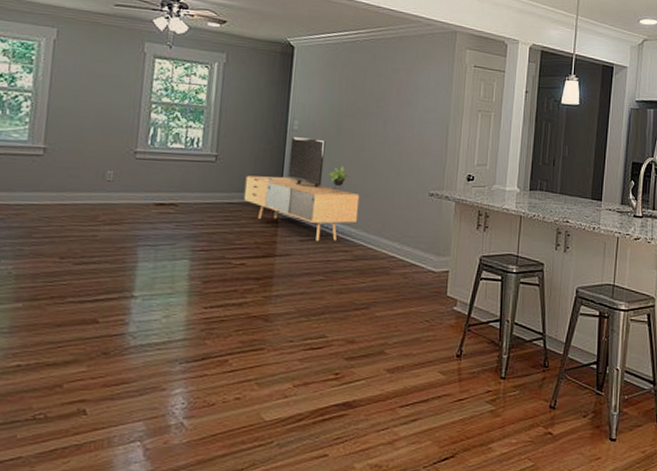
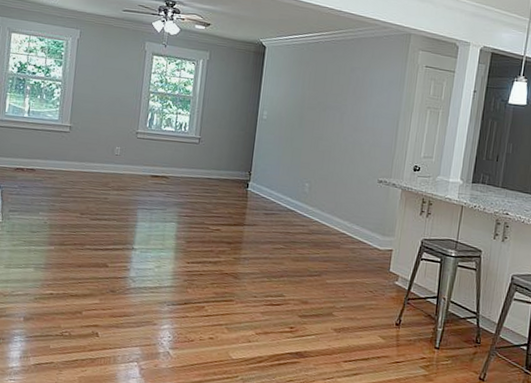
media console: present [243,137,360,242] -> none [220,125,317,217]

